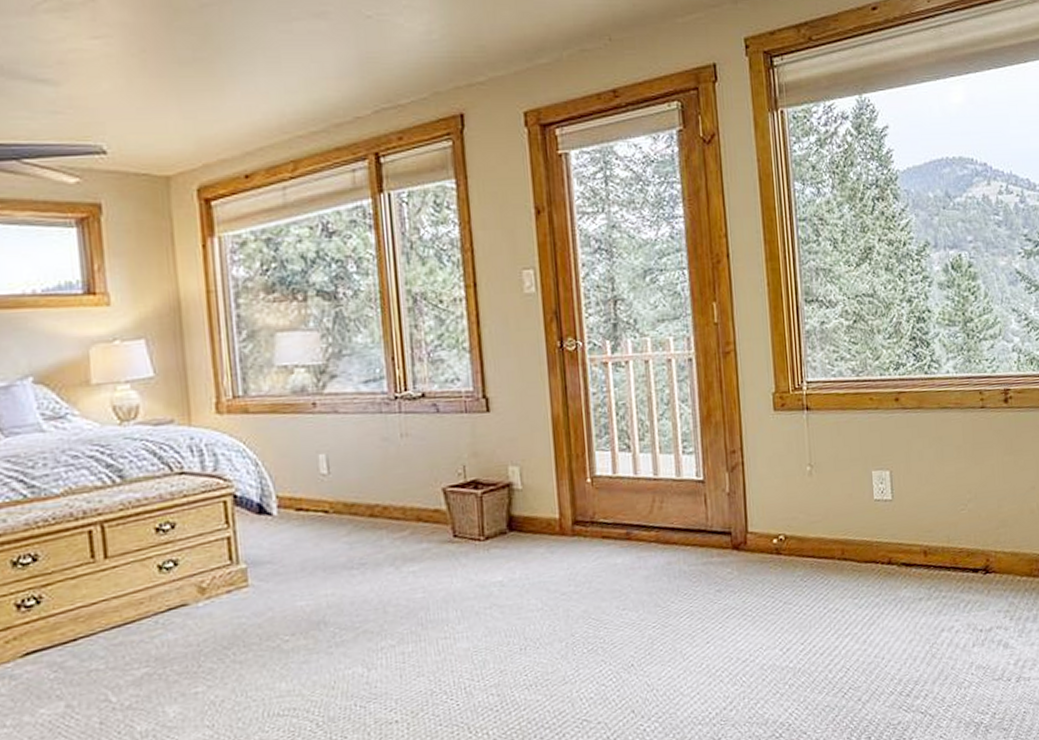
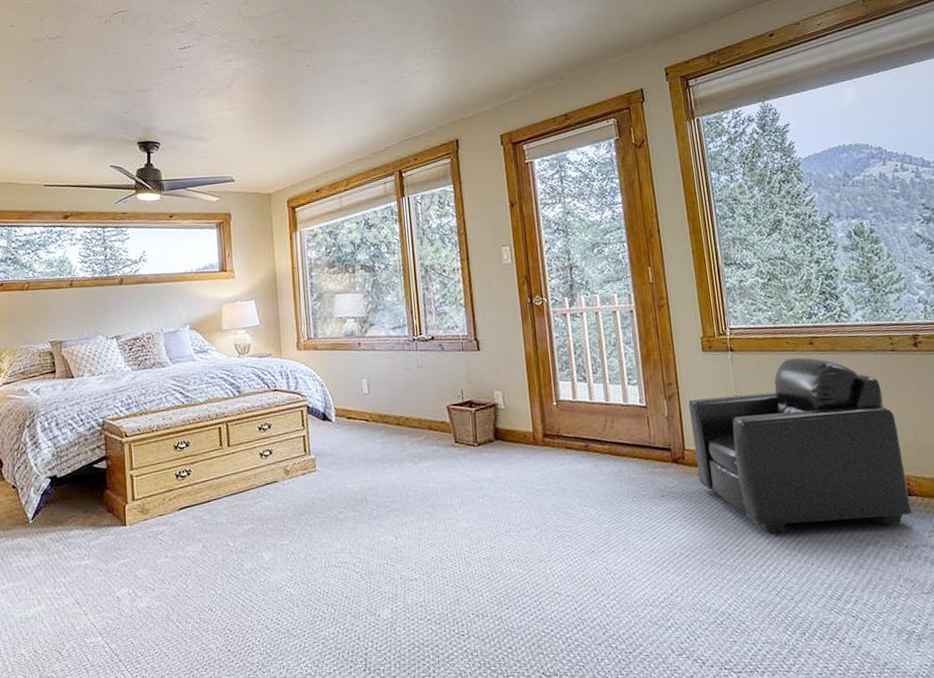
armchair: none [754,416,989,627] -> present [688,357,912,534]

